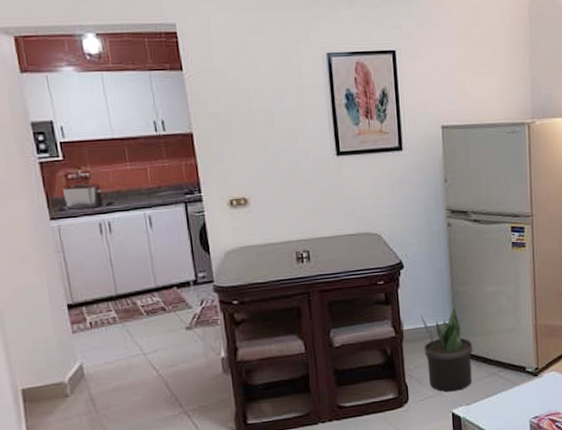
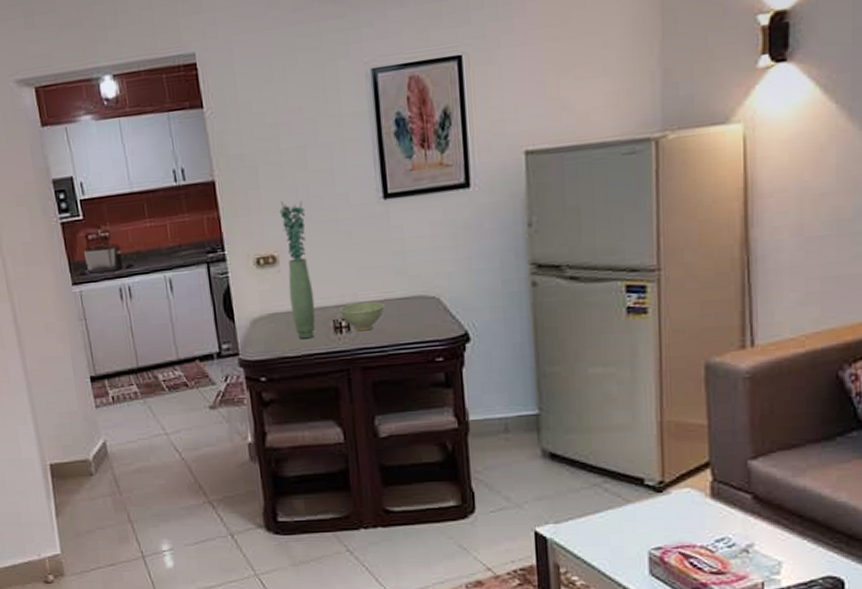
vase: none [250,153,281,268] -> present [279,201,316,340]
bowl: none [302,236,338,261] -> present [340,301,385,332]
planter: present [420,307,473,392] -> none [492,394,565,504]

